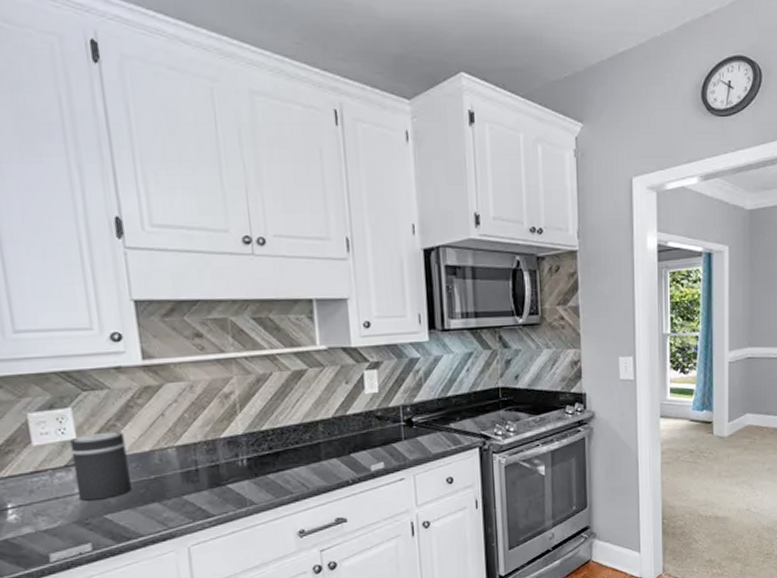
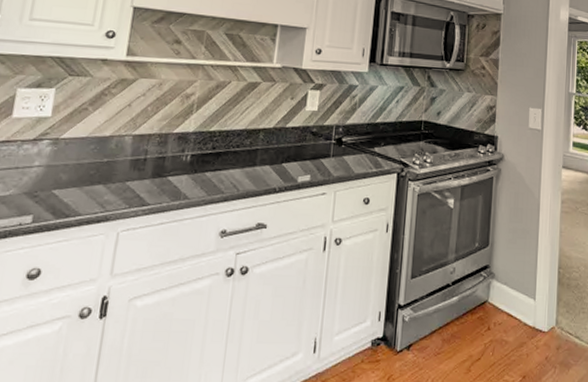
cylinder: present [70,431,131,501] -> none [36,113,92,175]

